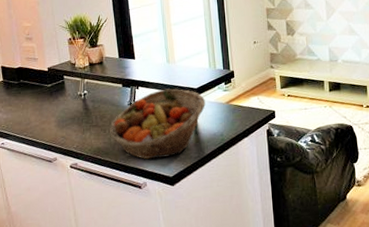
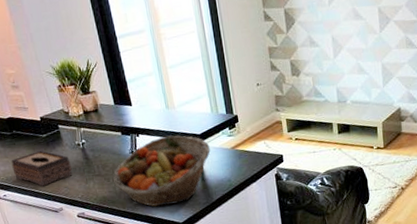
tissue box: none [14,99,71,135] -> present [11,150,73,186]

